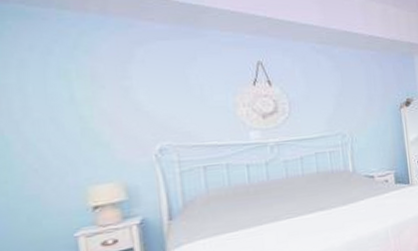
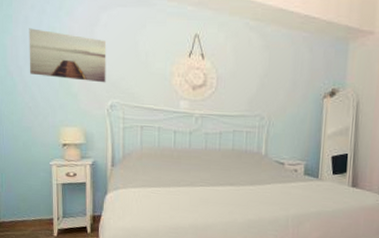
wall art: none [27,73,150,129] -> present [29,28,107,83]

